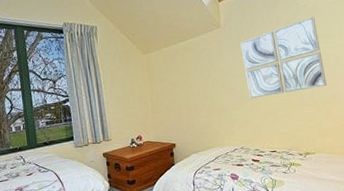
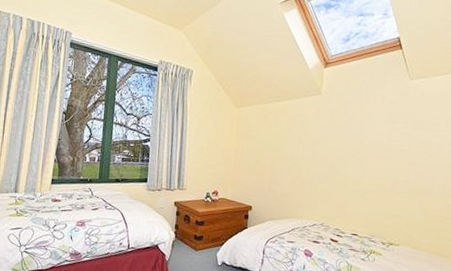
wall art: present [240,16,327,99] -> none [339,100,425,176]

